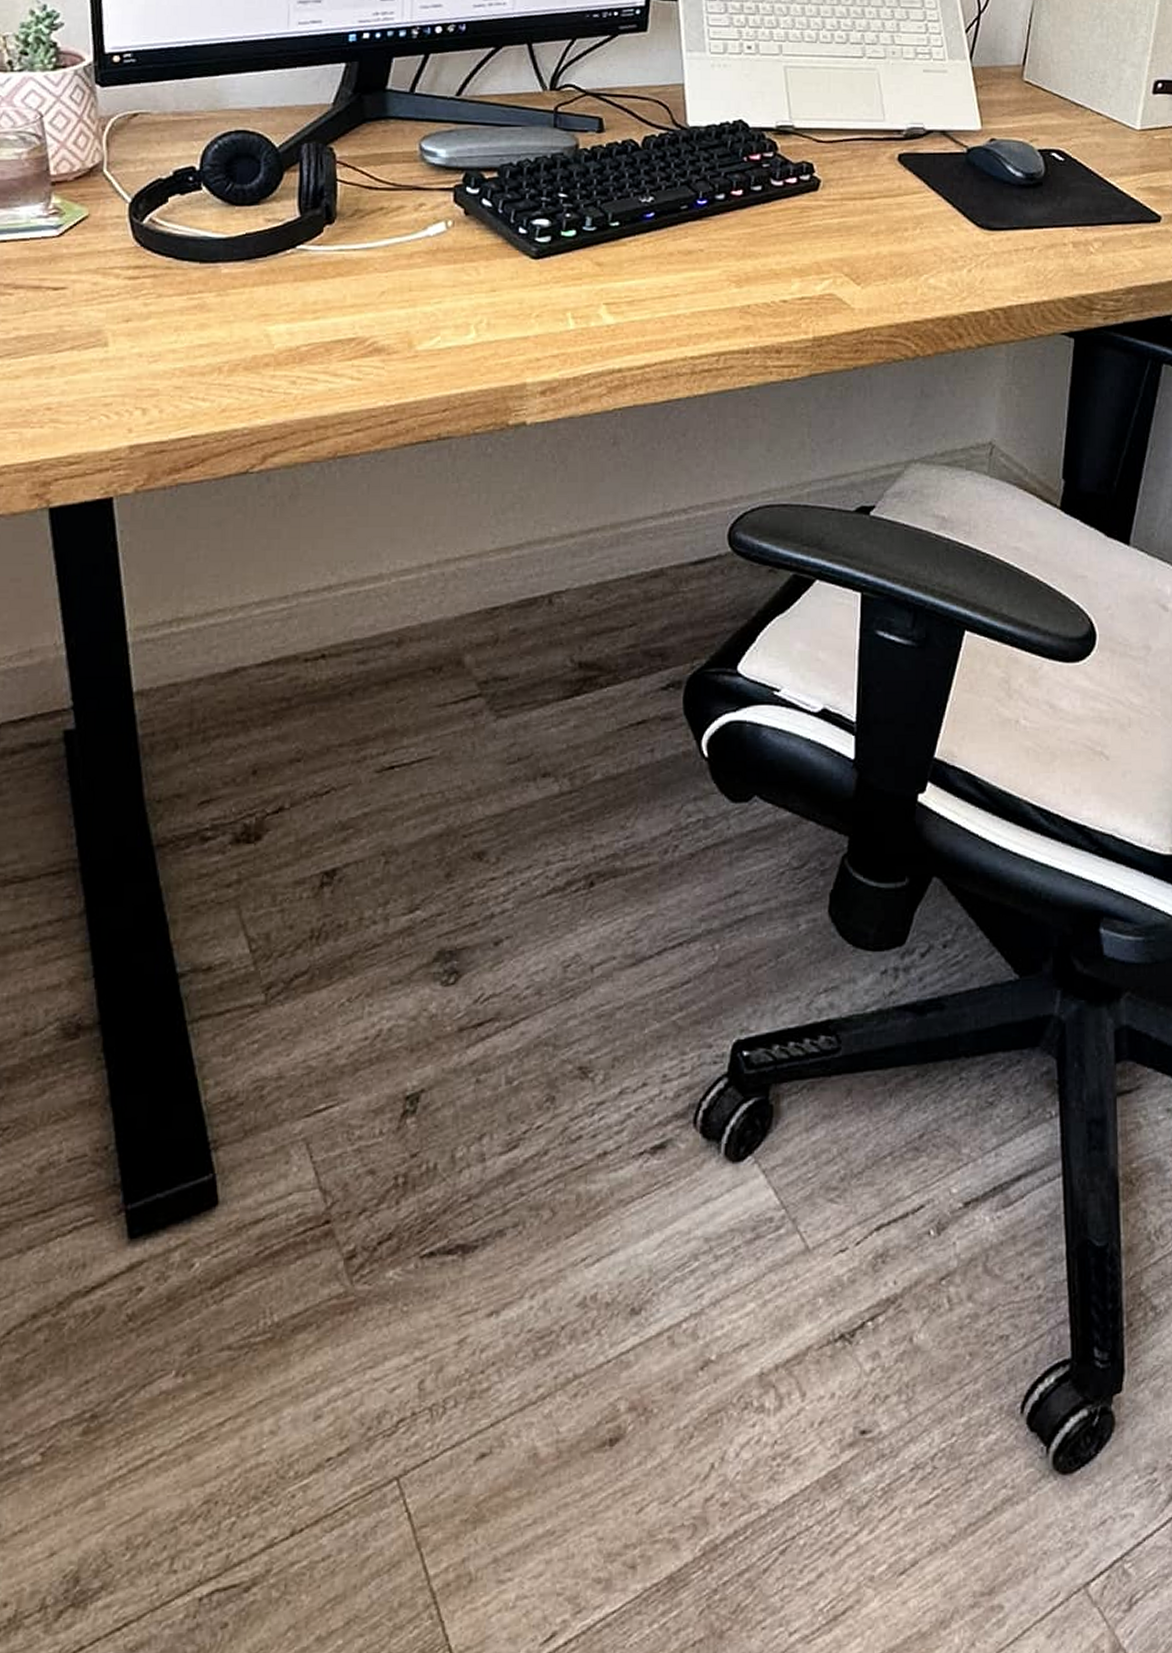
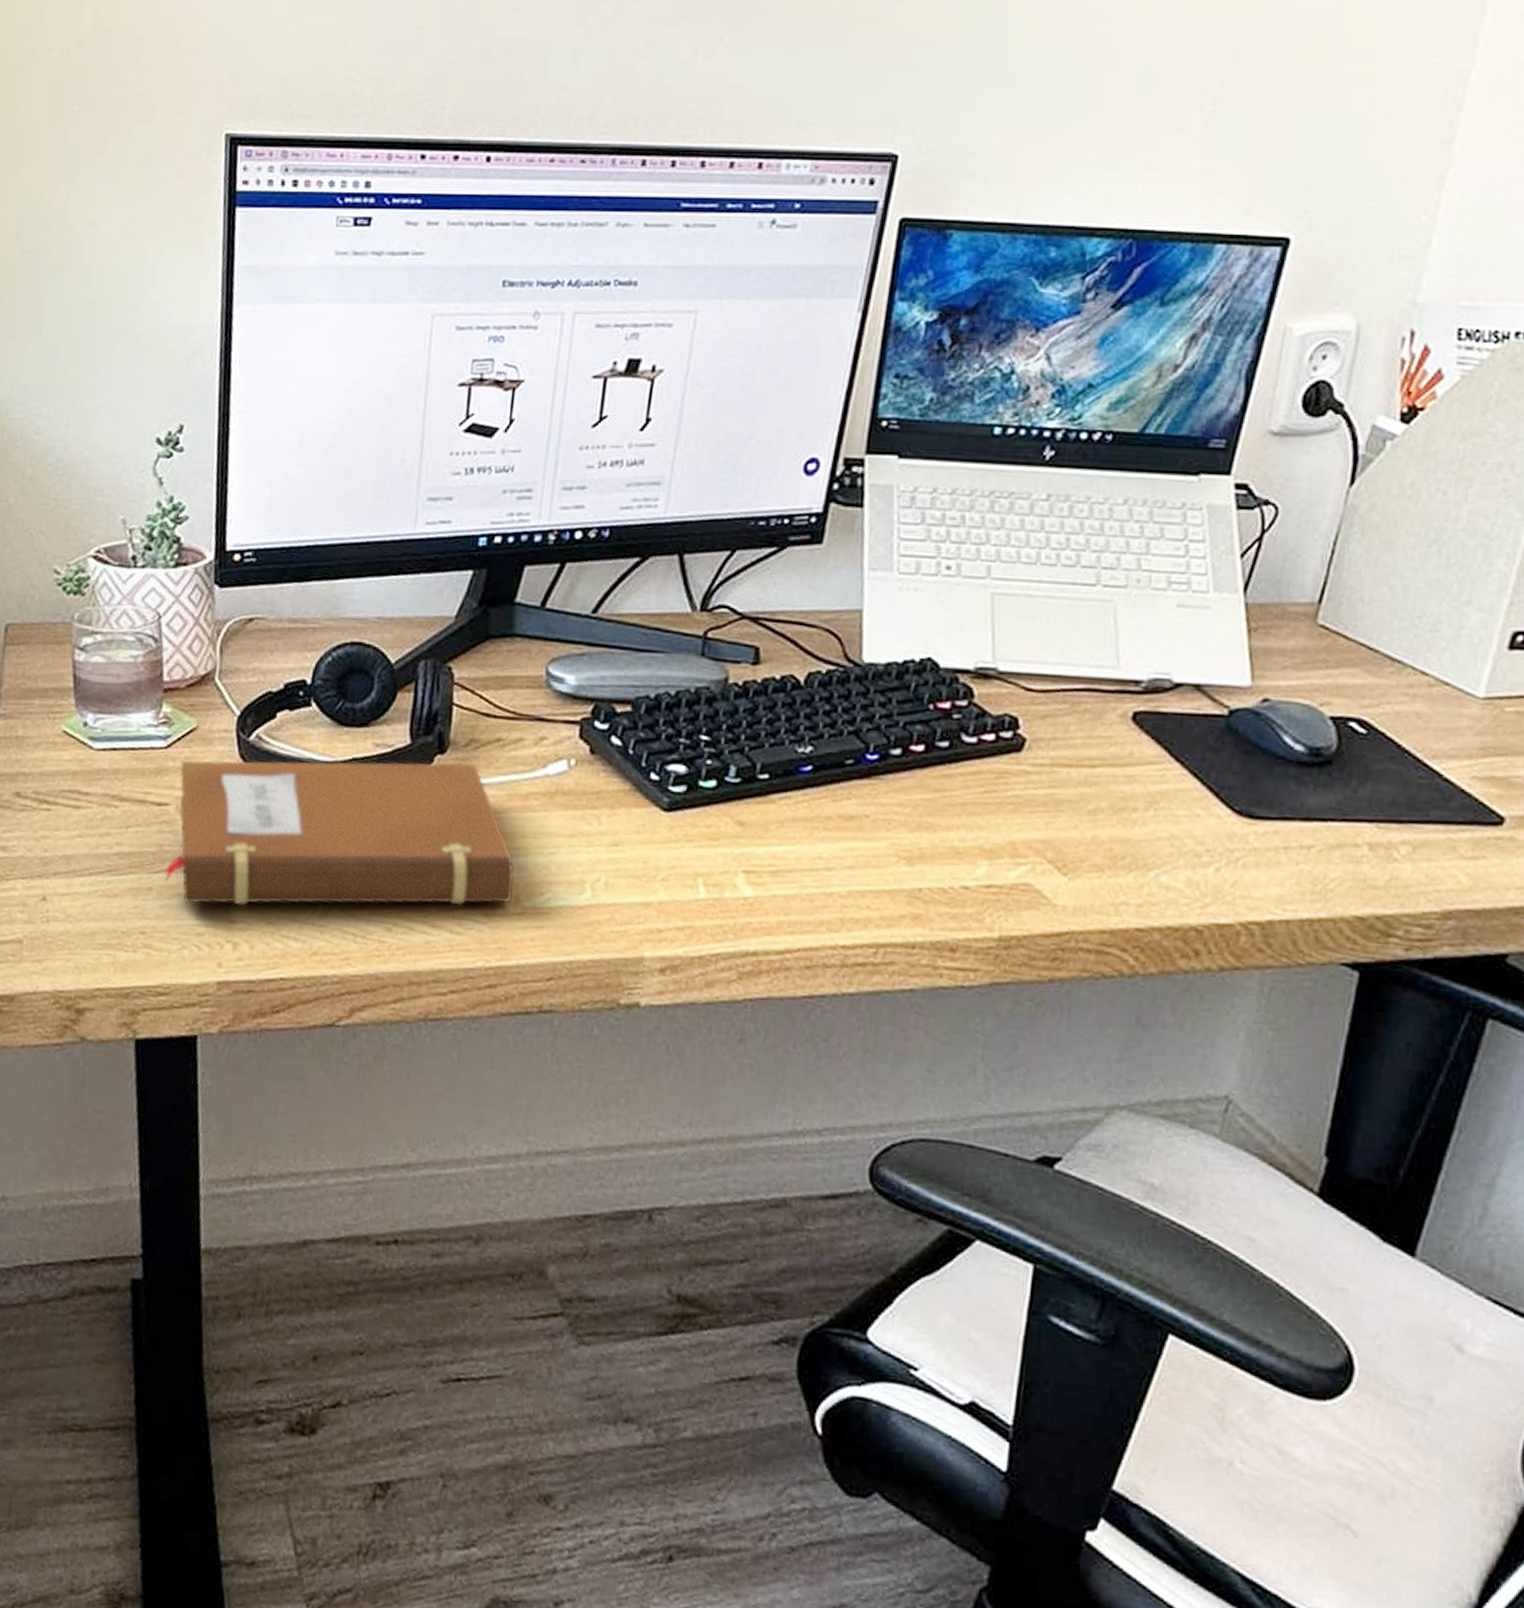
notebook: none [66,230,407,377] -> present [164,759,515,906]

